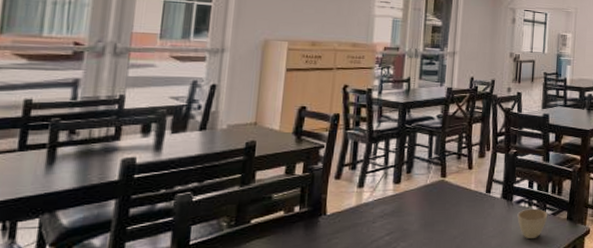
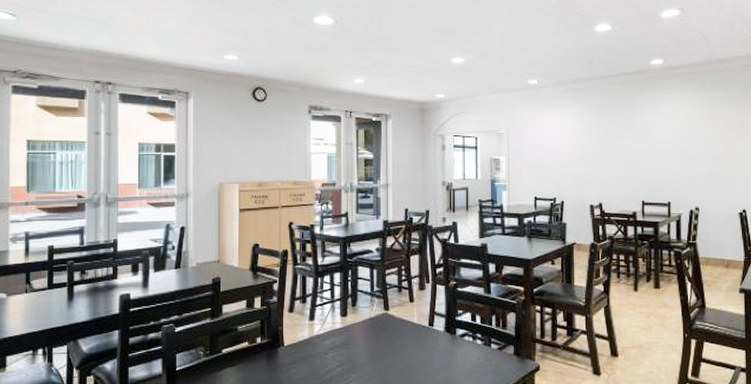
cup: present [517,208,548,240] -> none [462,342,494,375]

